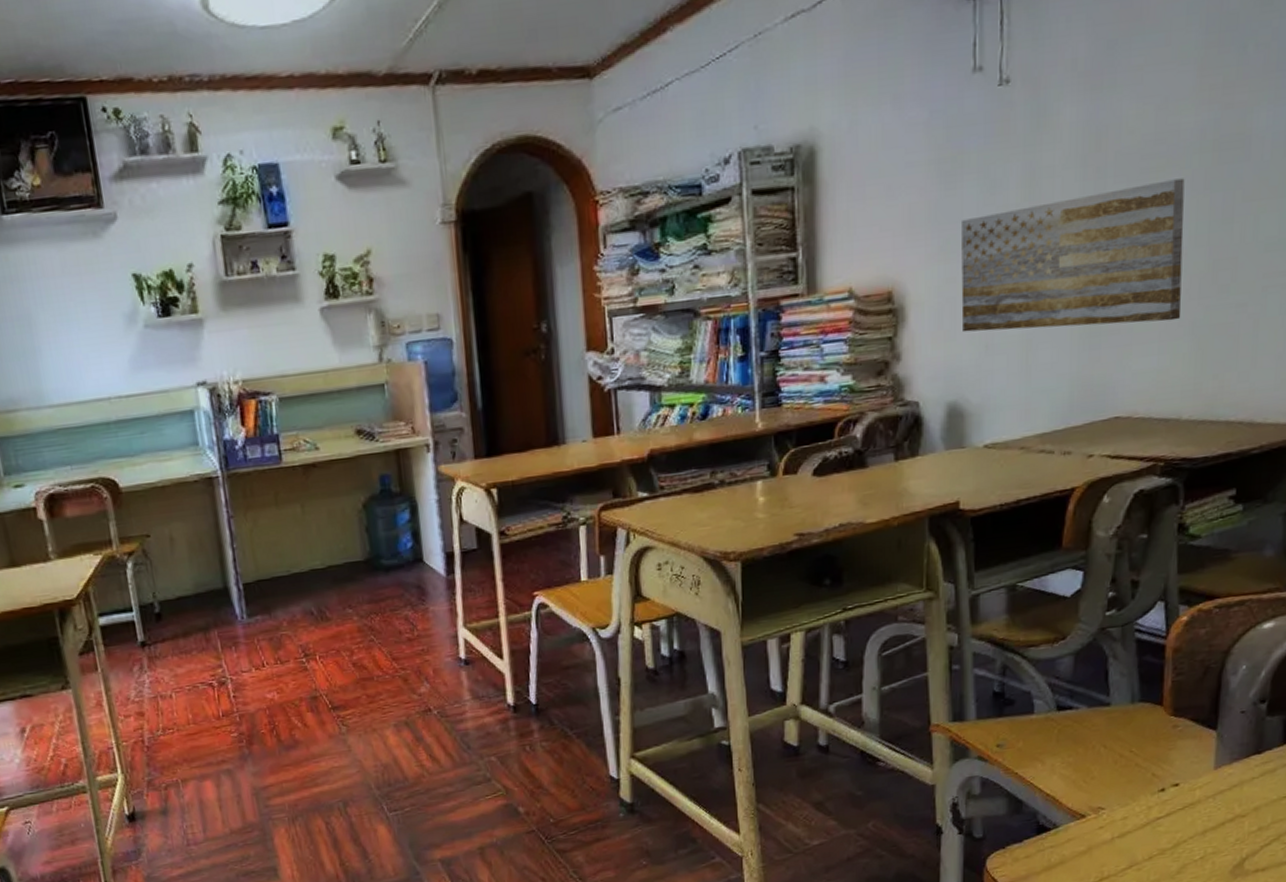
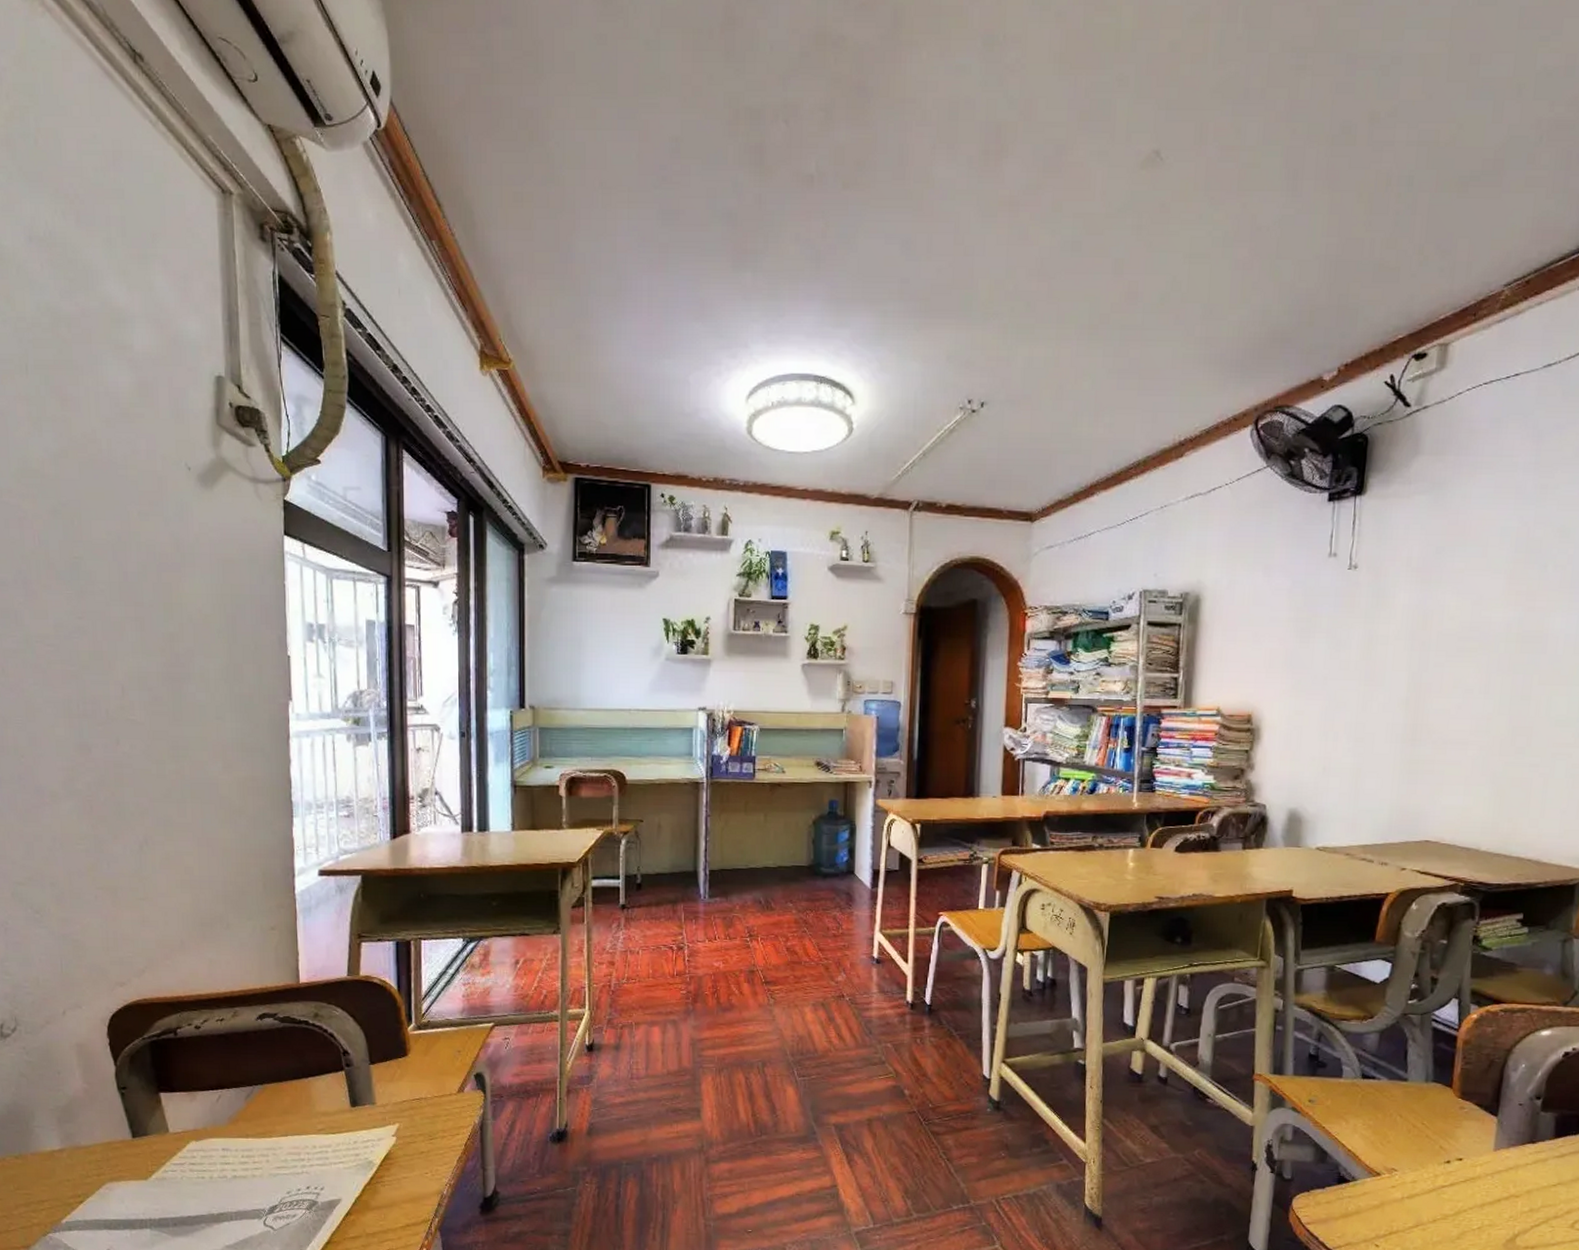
wall art: present [960,178,1185,333] -> none [1305,659,1493,770]

